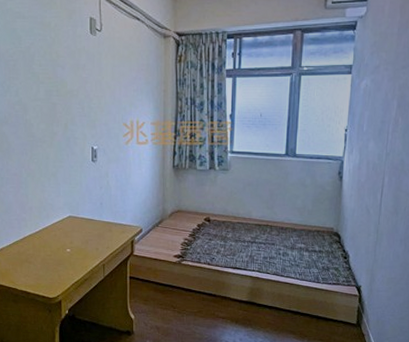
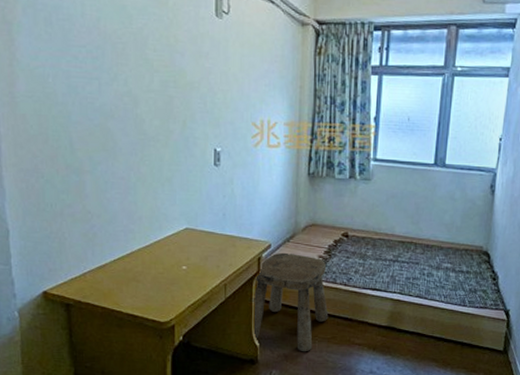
stool: none [127,236,195,325] -> present [253,252,329,352]

